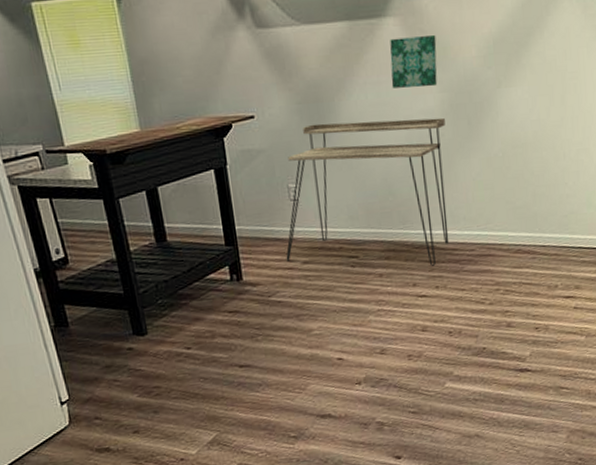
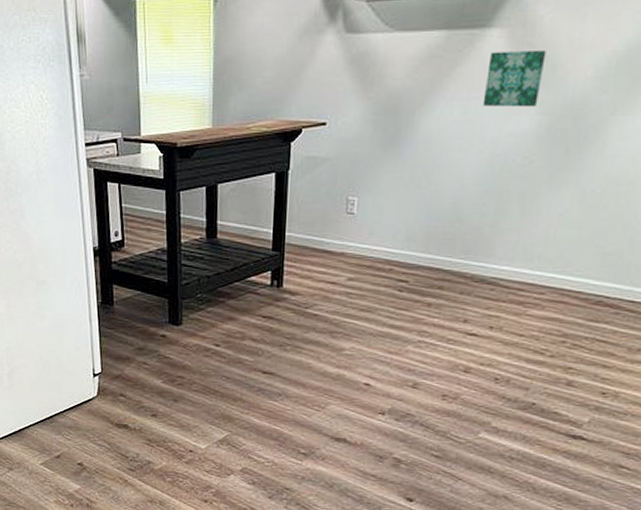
desk: present [286,117,449,266] -> none [331,137,538,304]

